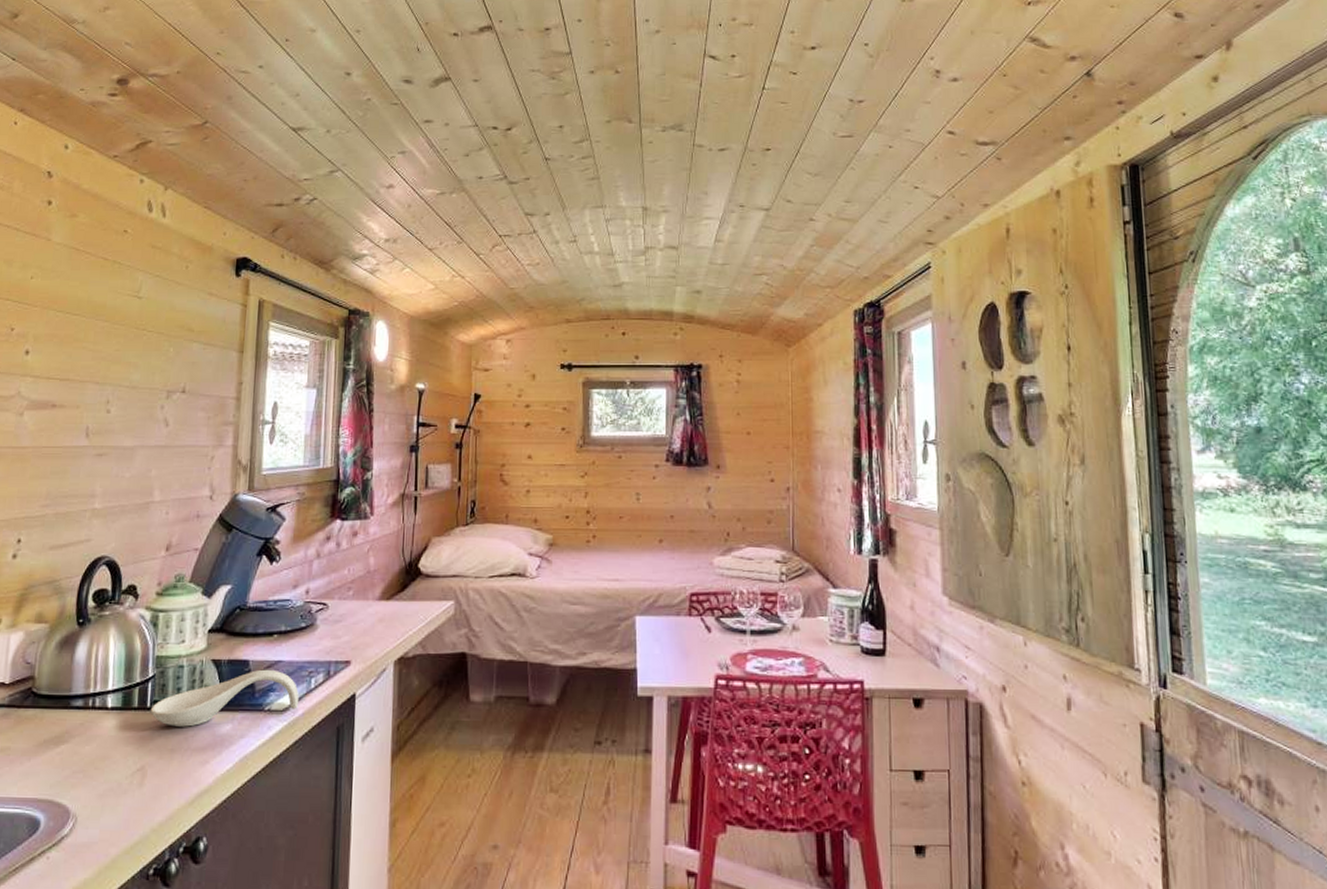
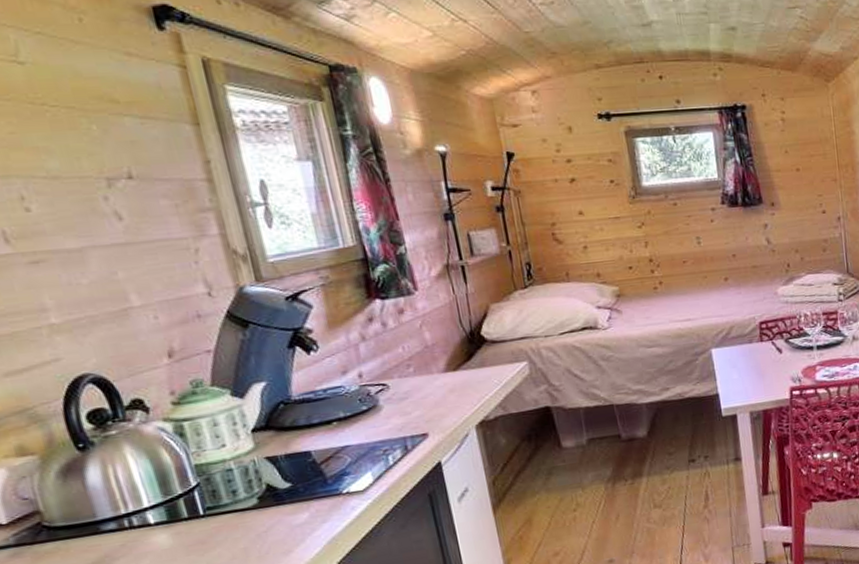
spoon rest: present [150,669,299,727] -> none [205,455,380,527]

